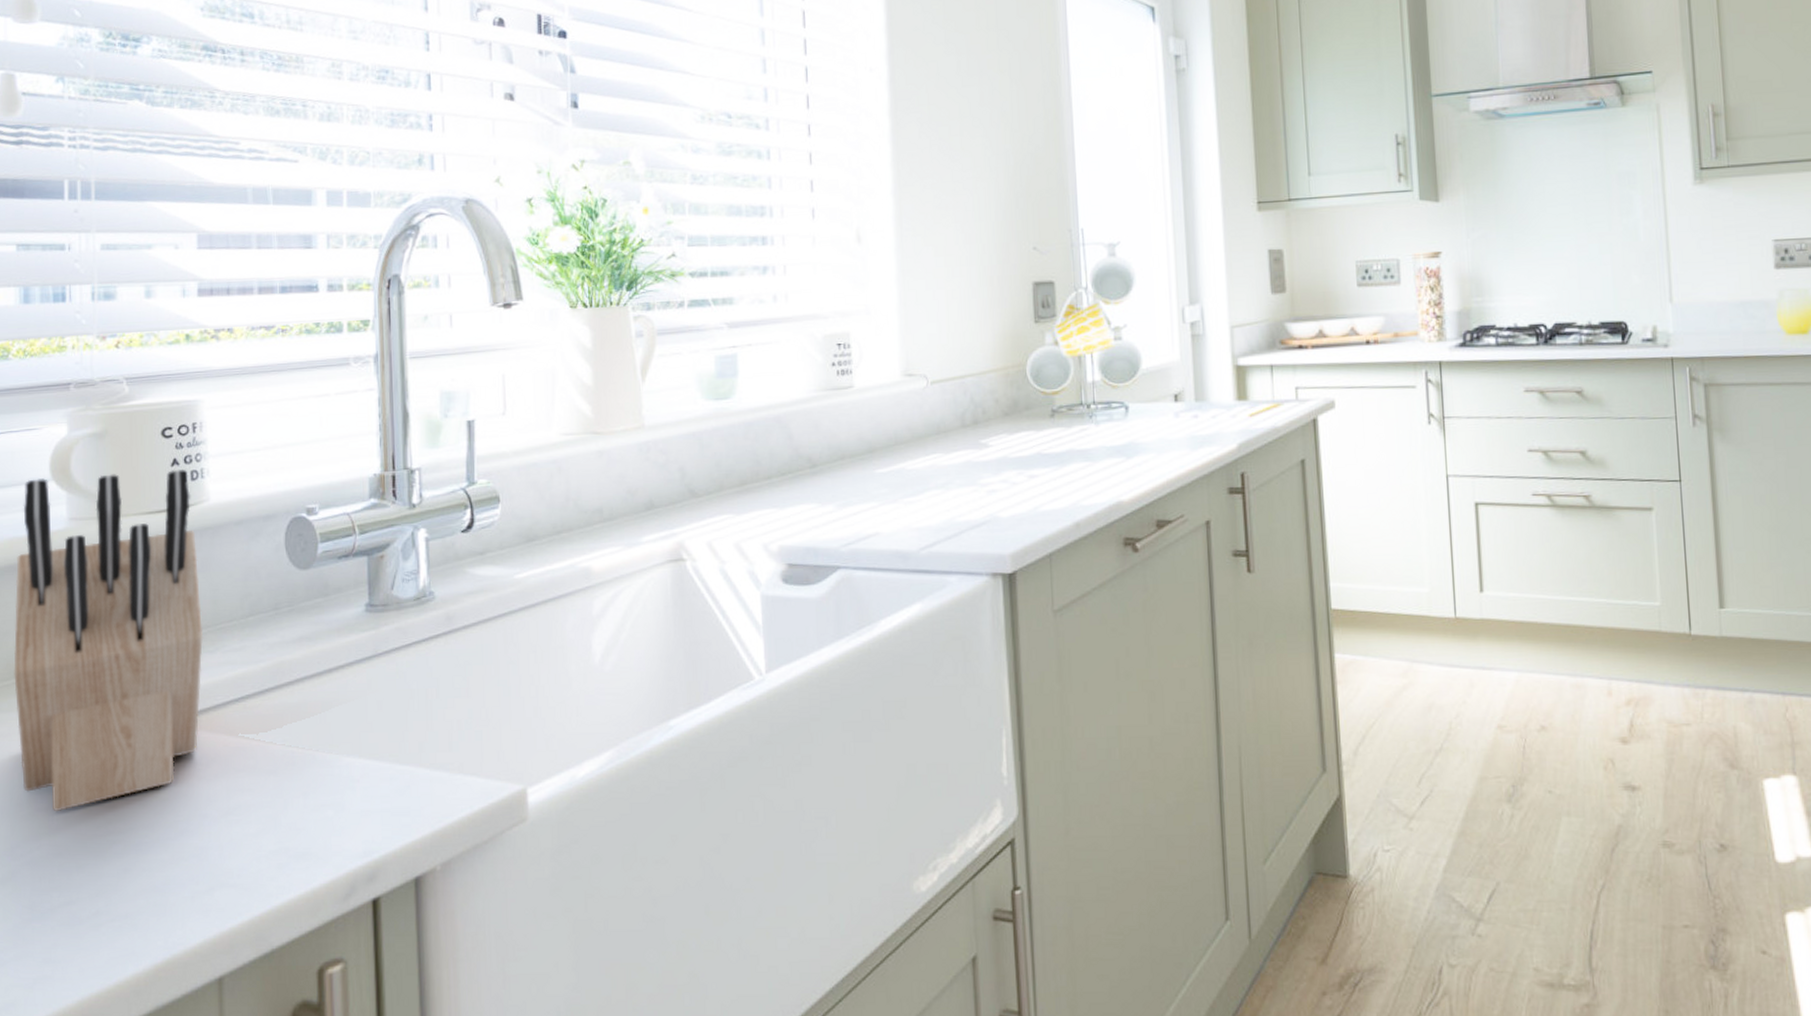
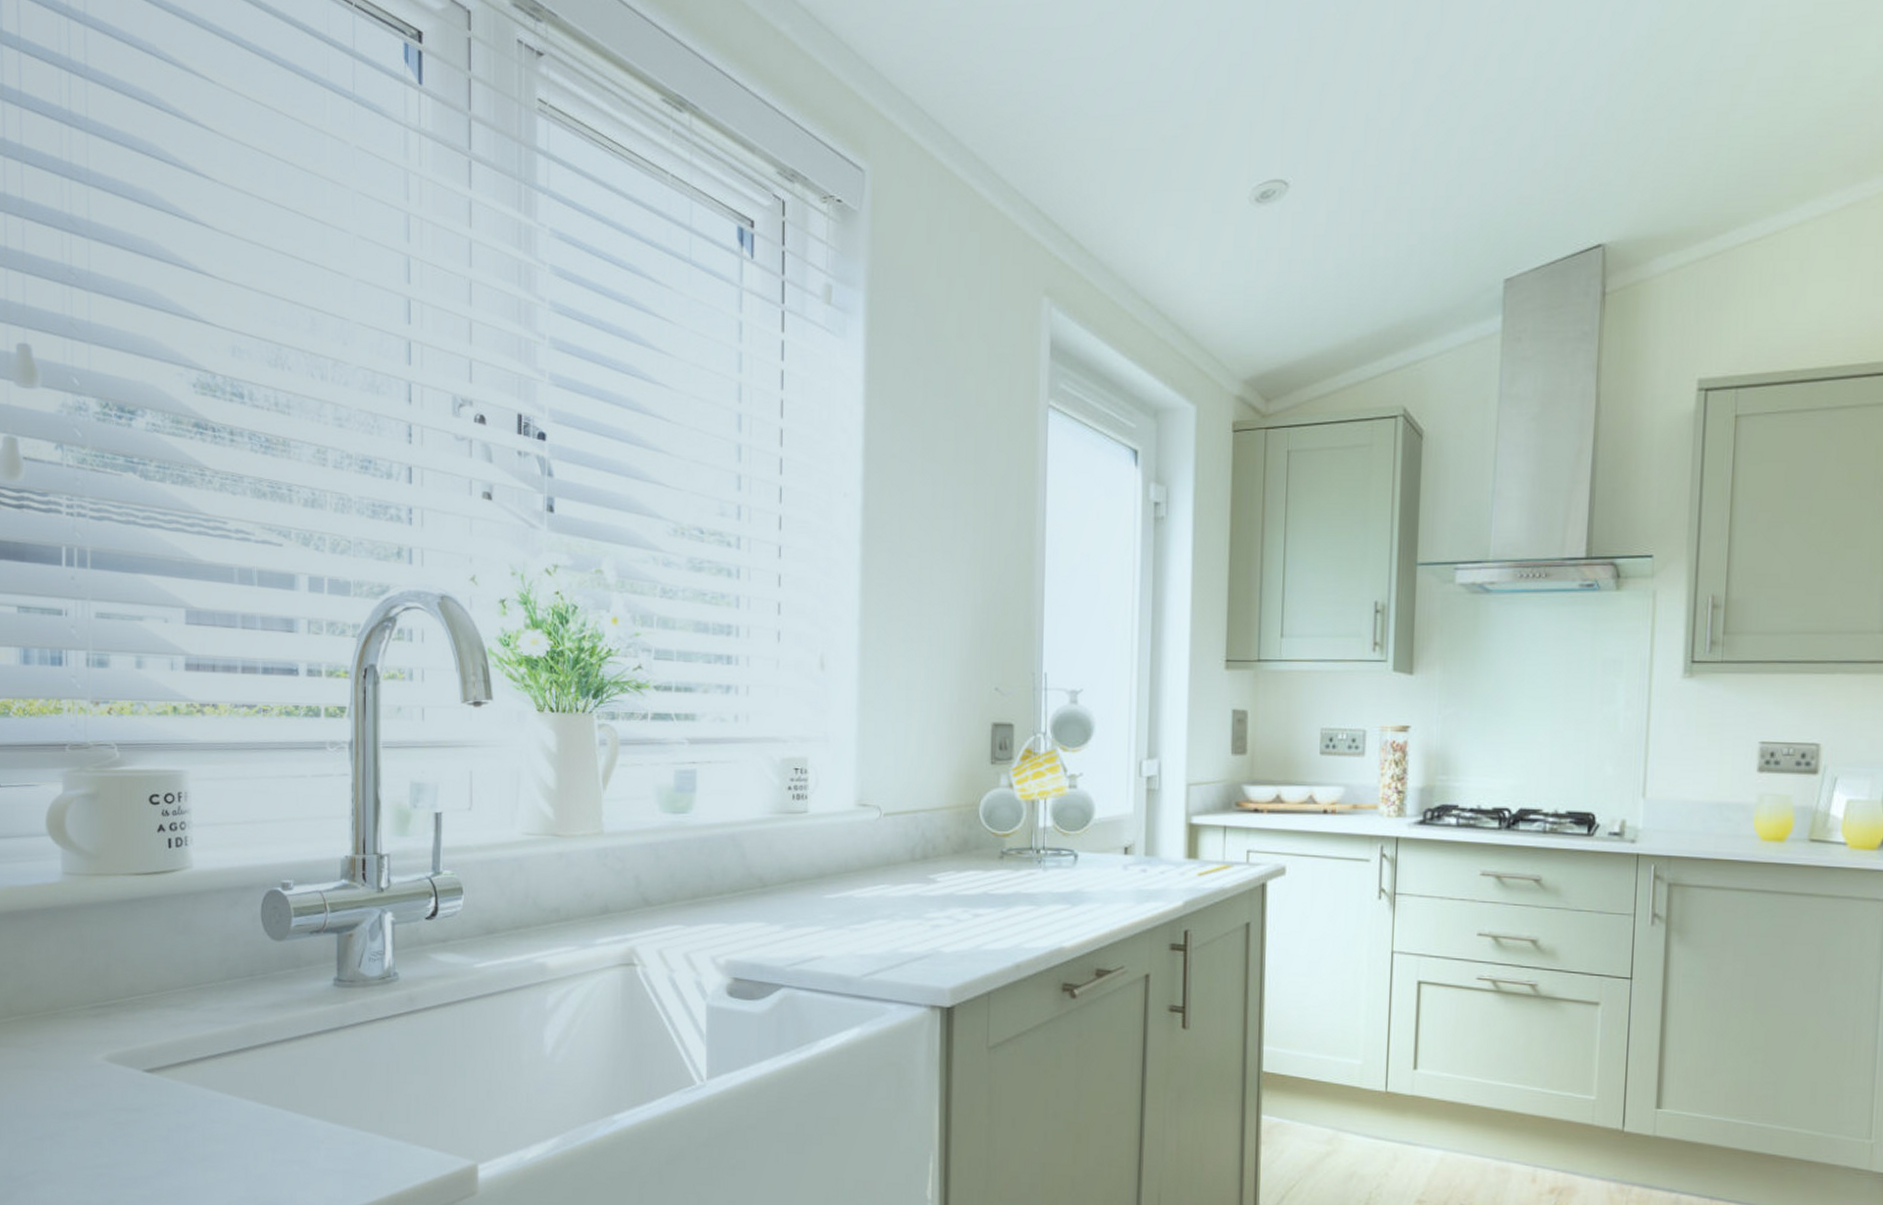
knife block: present [14,469,204,812] -> none [12,832,185,1143]

